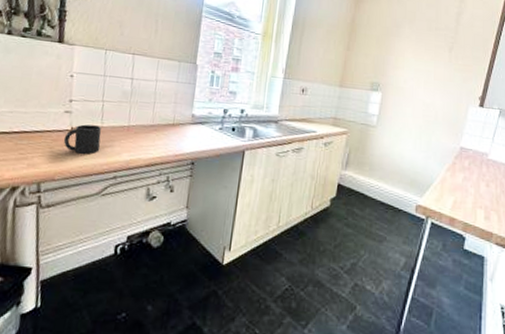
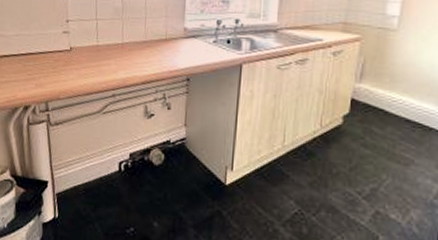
mug: present [63,124,102,154] -> none [64,44,98,73]

